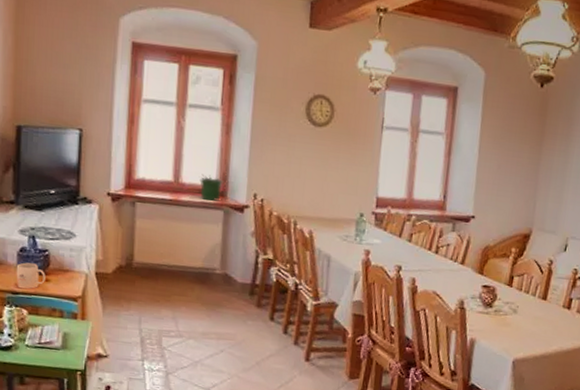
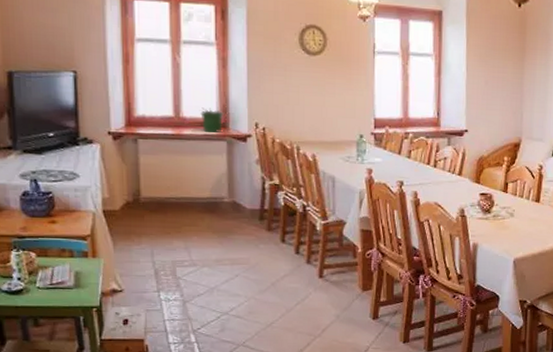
mug: present [16,262,45,290] -> none [20,206,52,233]

